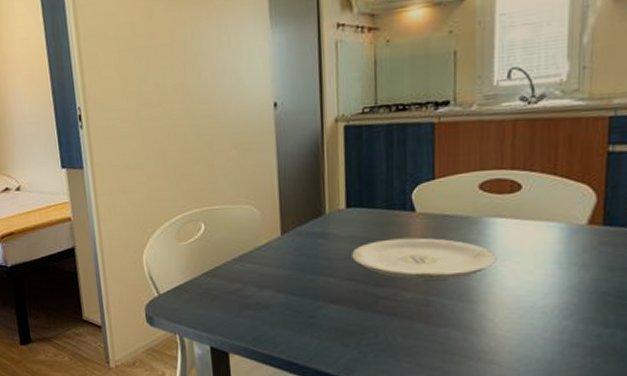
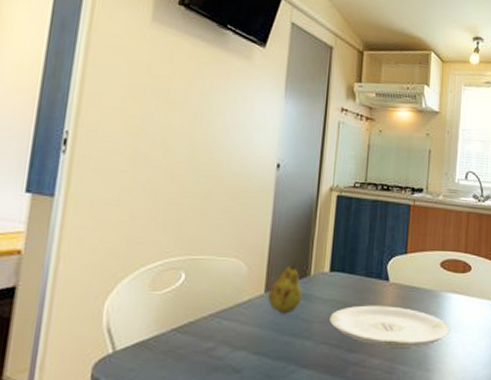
fruit: none [285,202,320,254] -> present [268,262,302,314]

